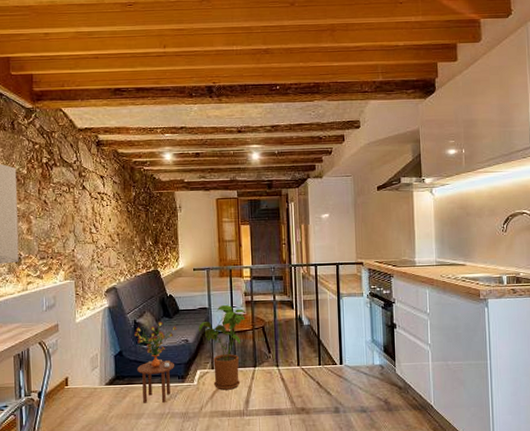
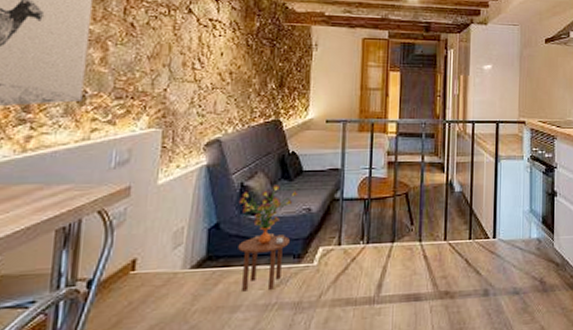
house plant: present [198,304,245,390] -> none [325,165,386,272]

